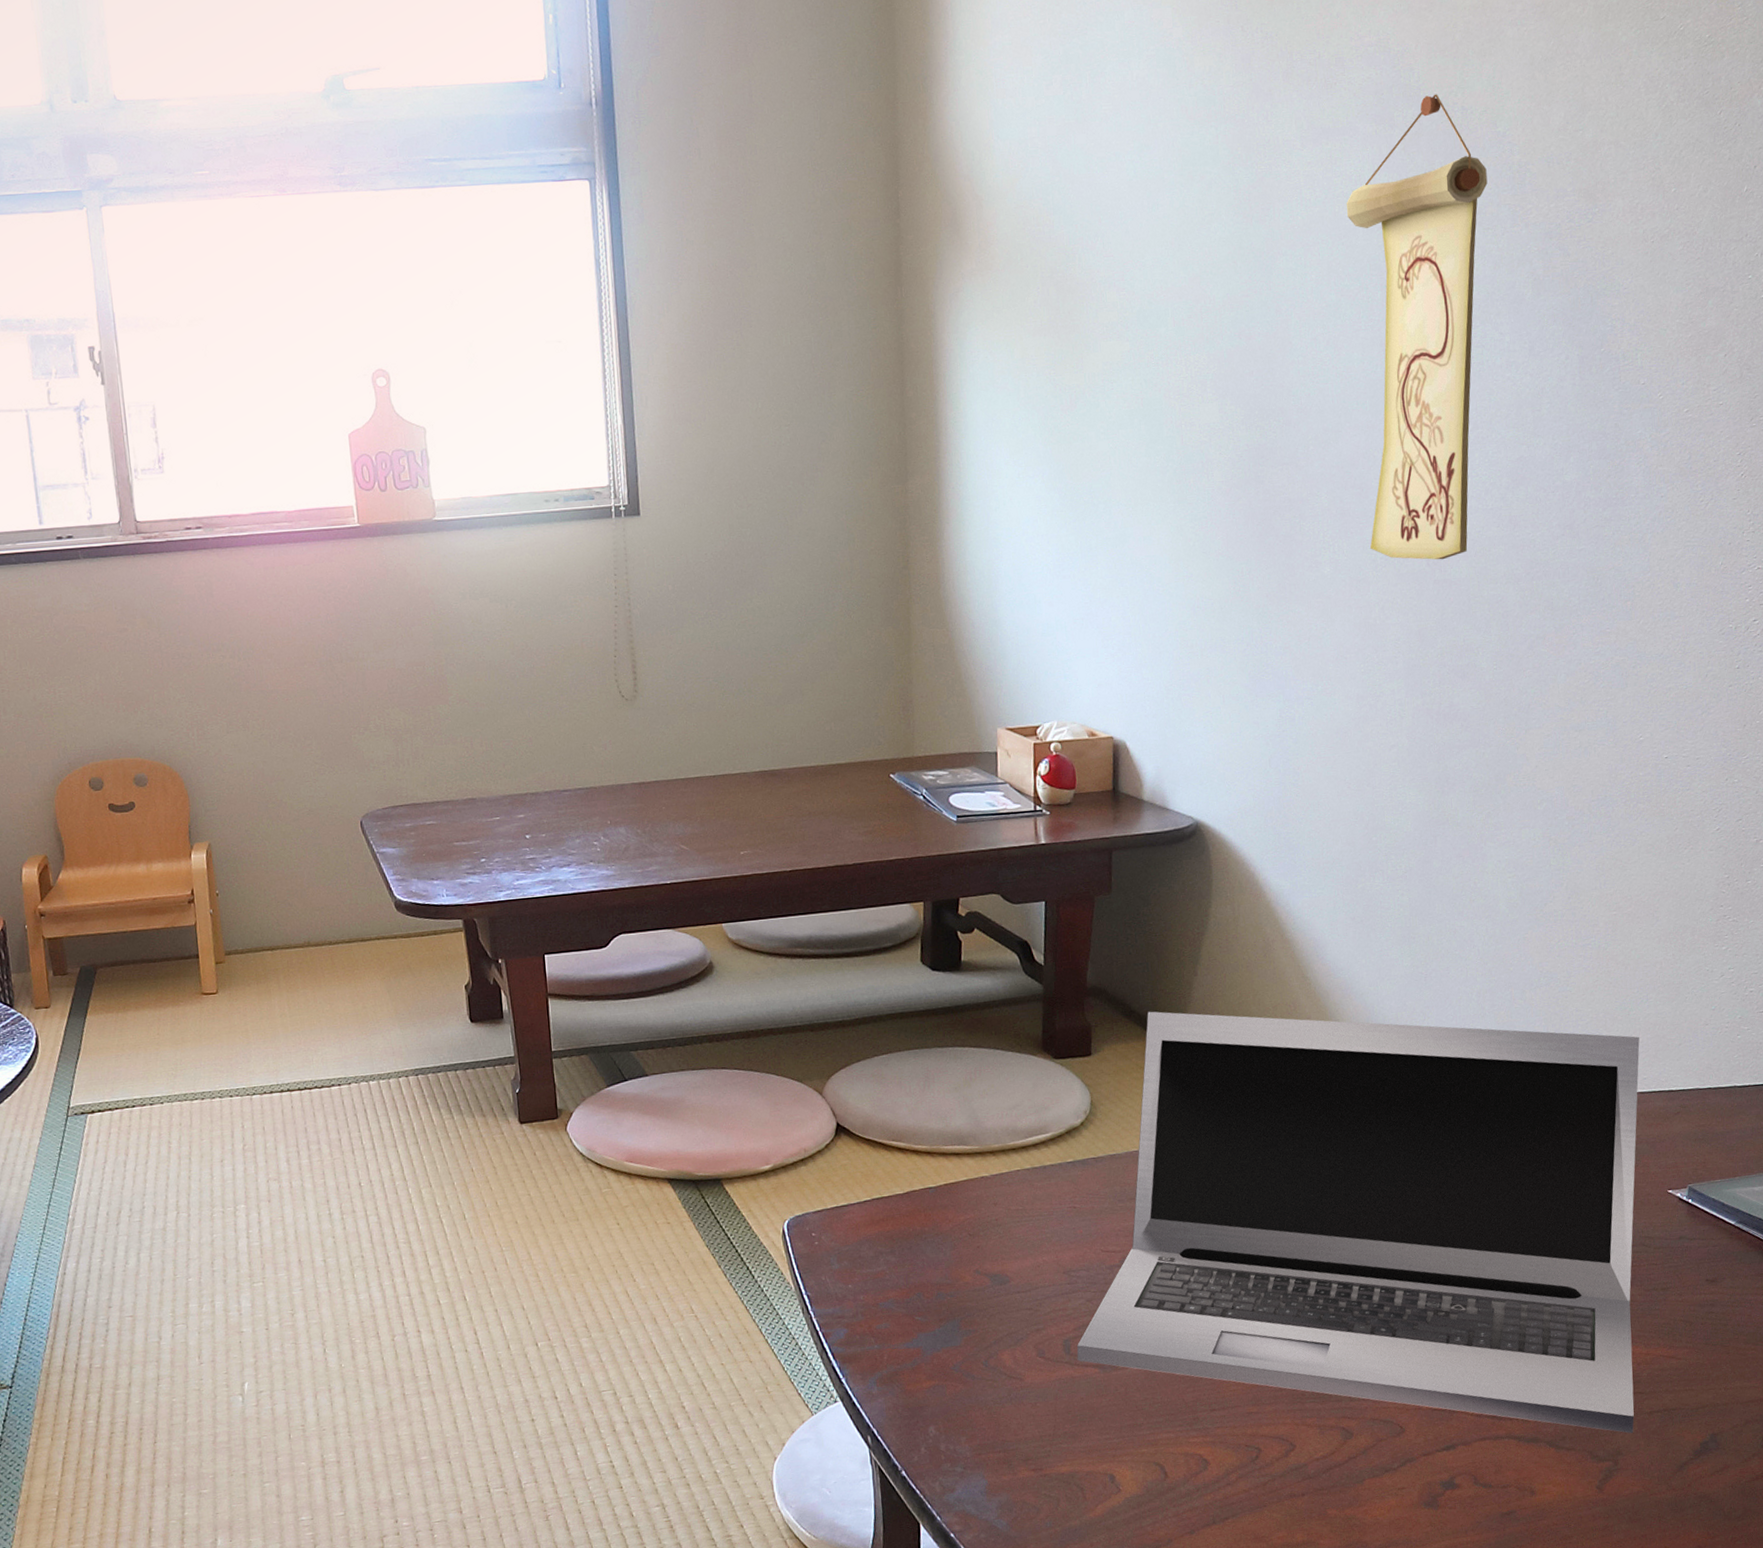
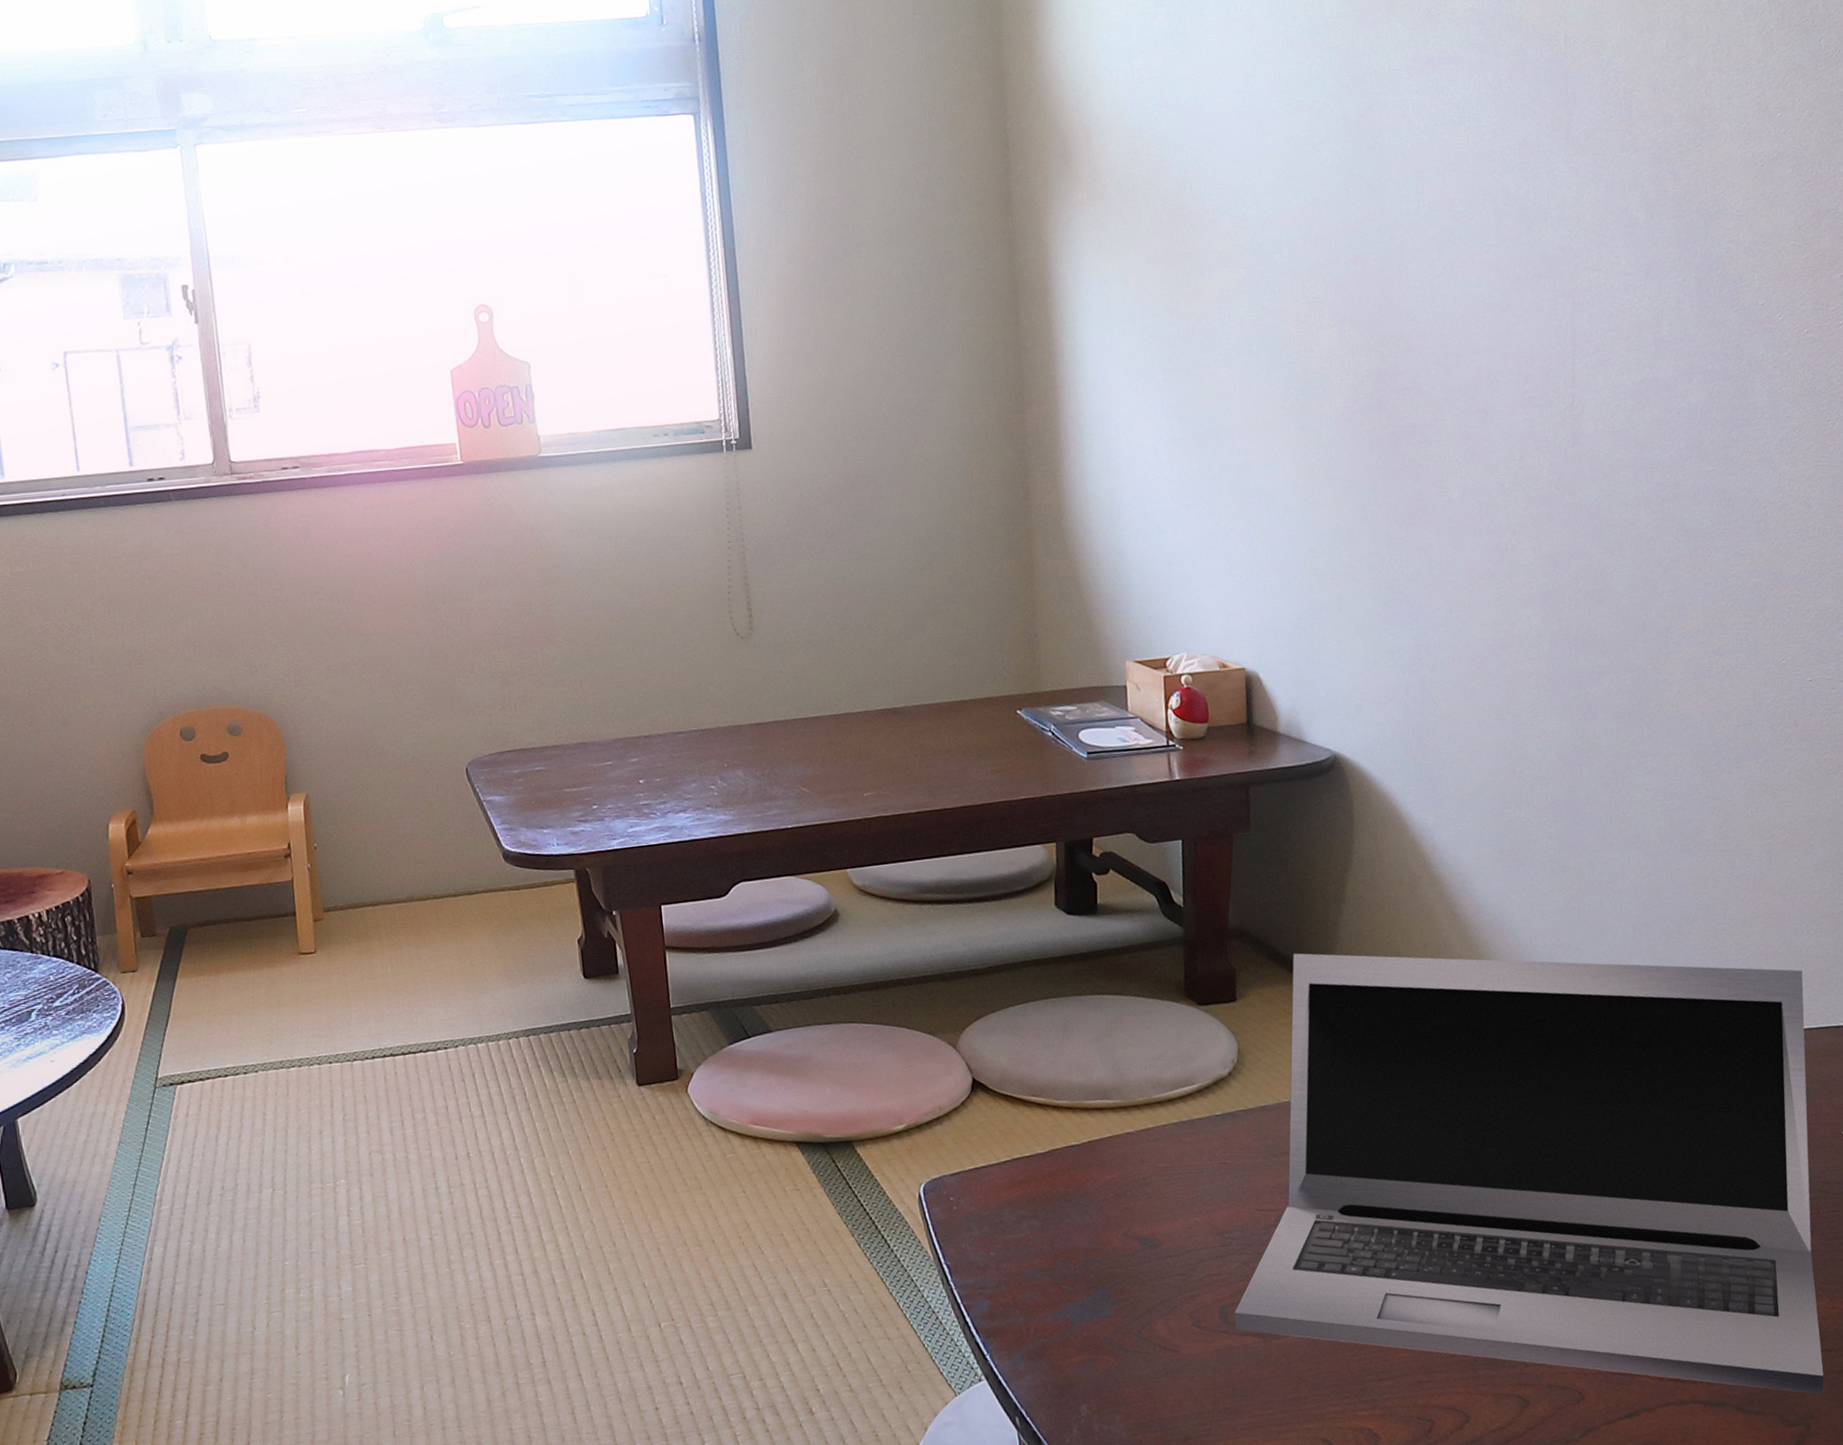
wall scroll: present [1346,94,1488,560] -> none [1455,23,1596,484]

